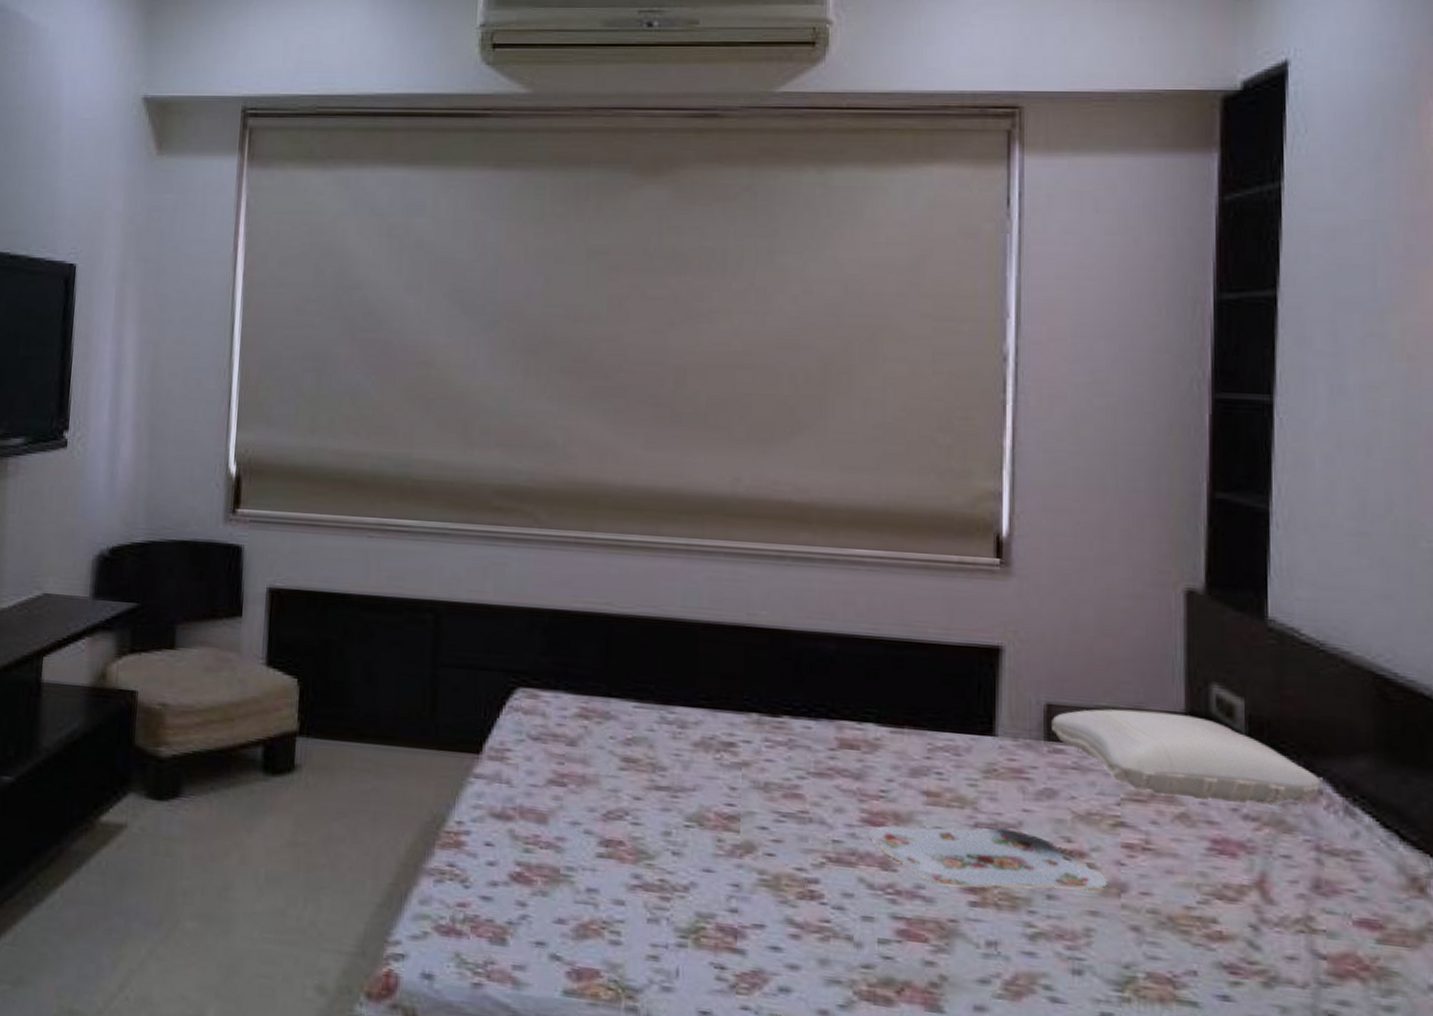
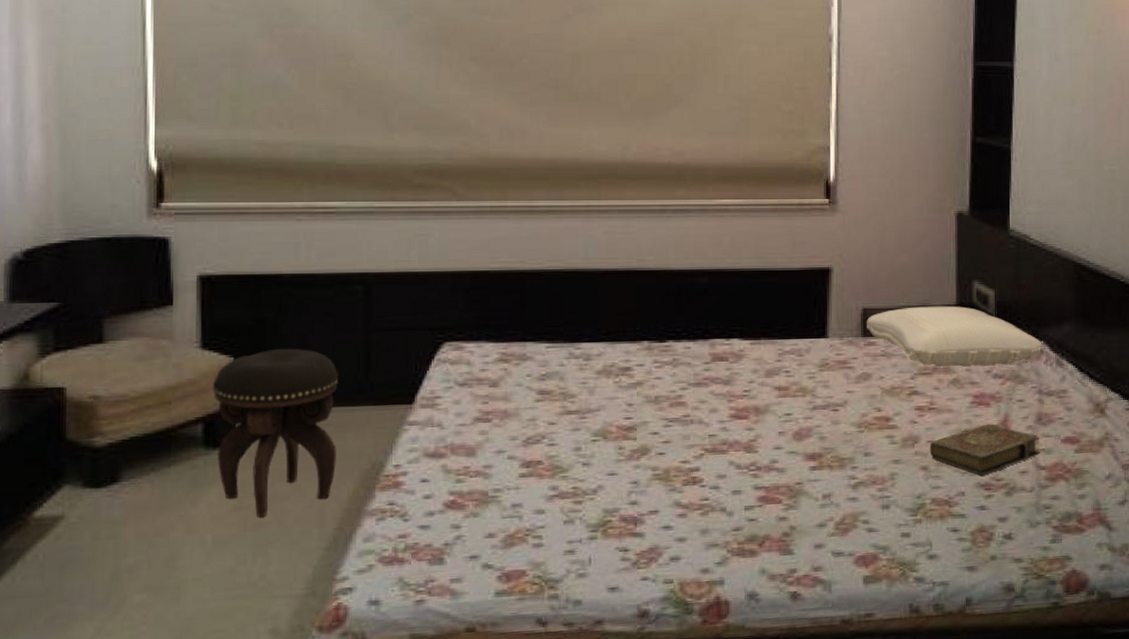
footstool: none [275,674,403,858] -> present [213,348,339,517]
serving tray: present [868,825,1108,890] -> none [736,408,906,458]
book: none [1144,882,1319,953] -> present [930,424,1041,476]

